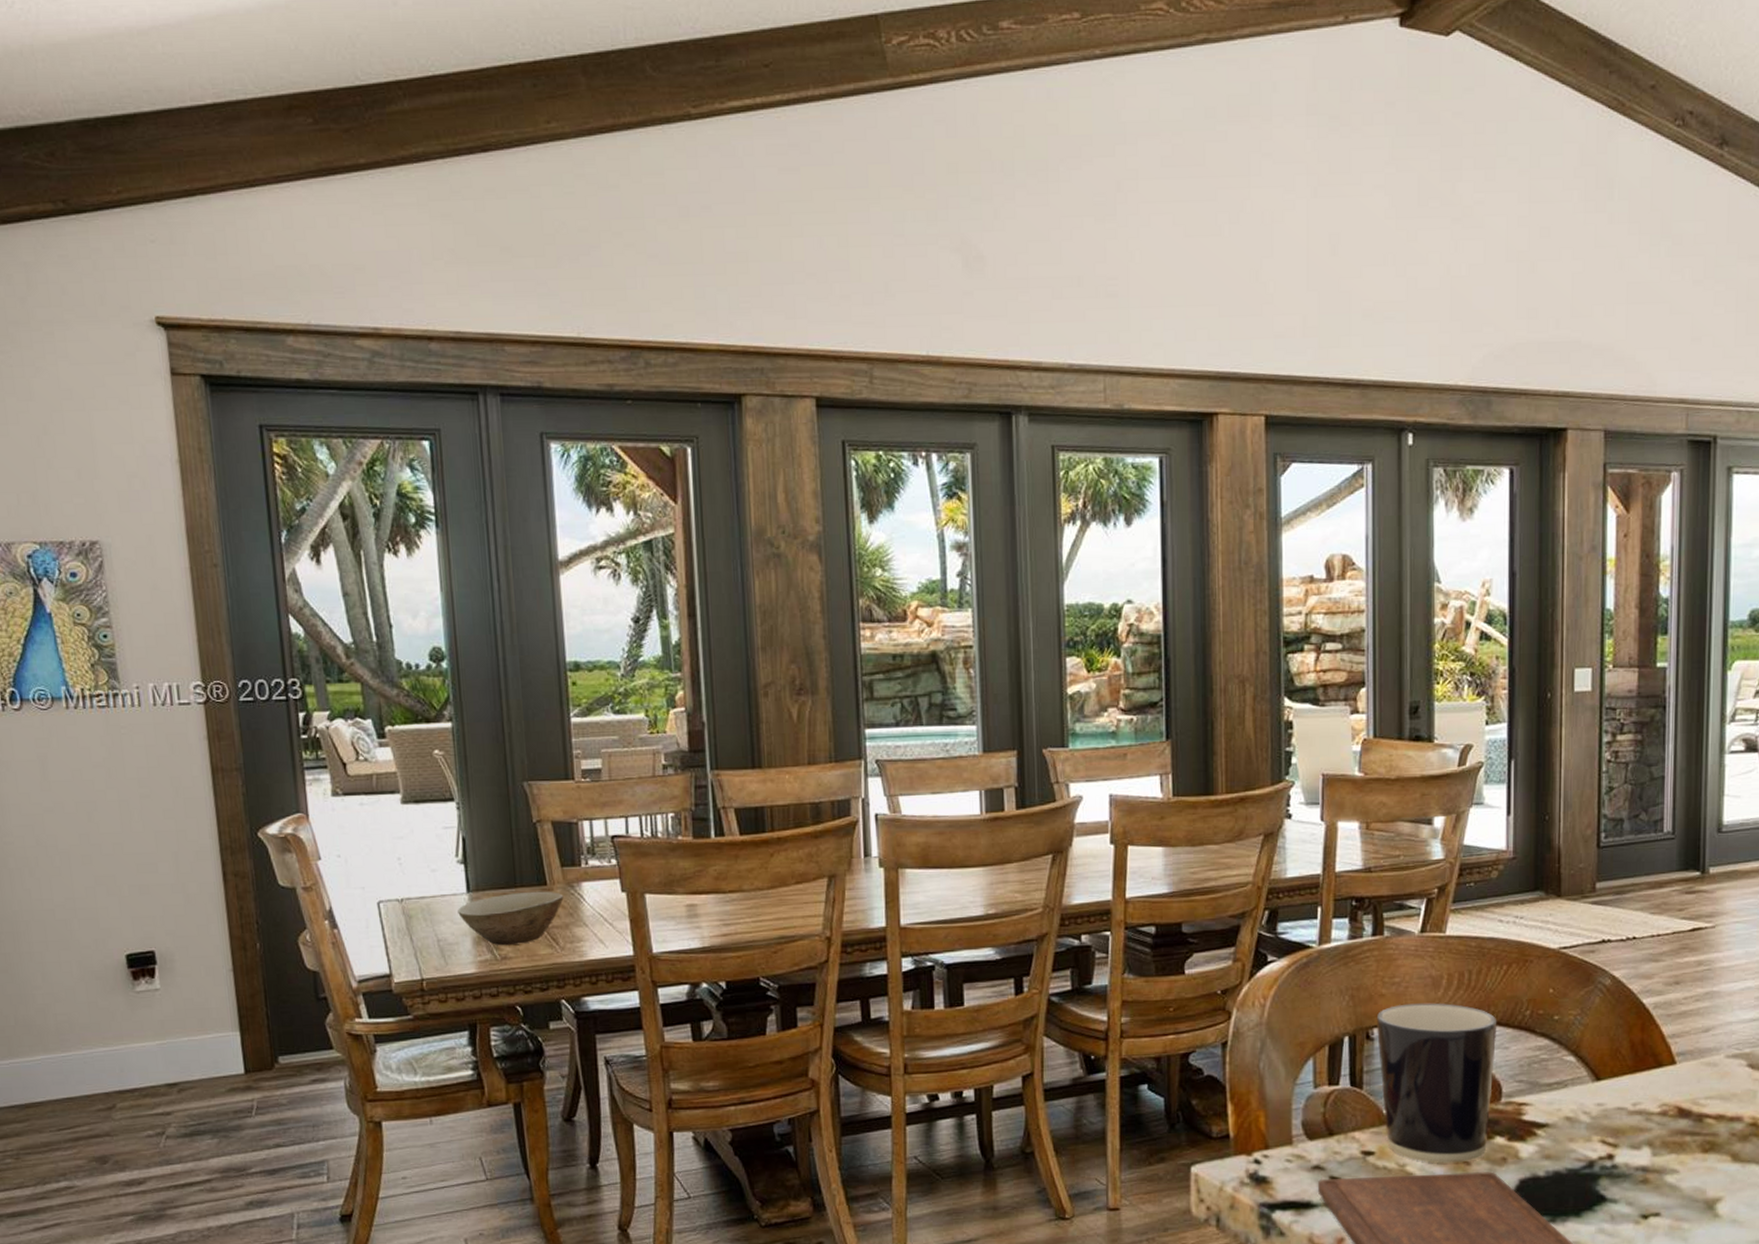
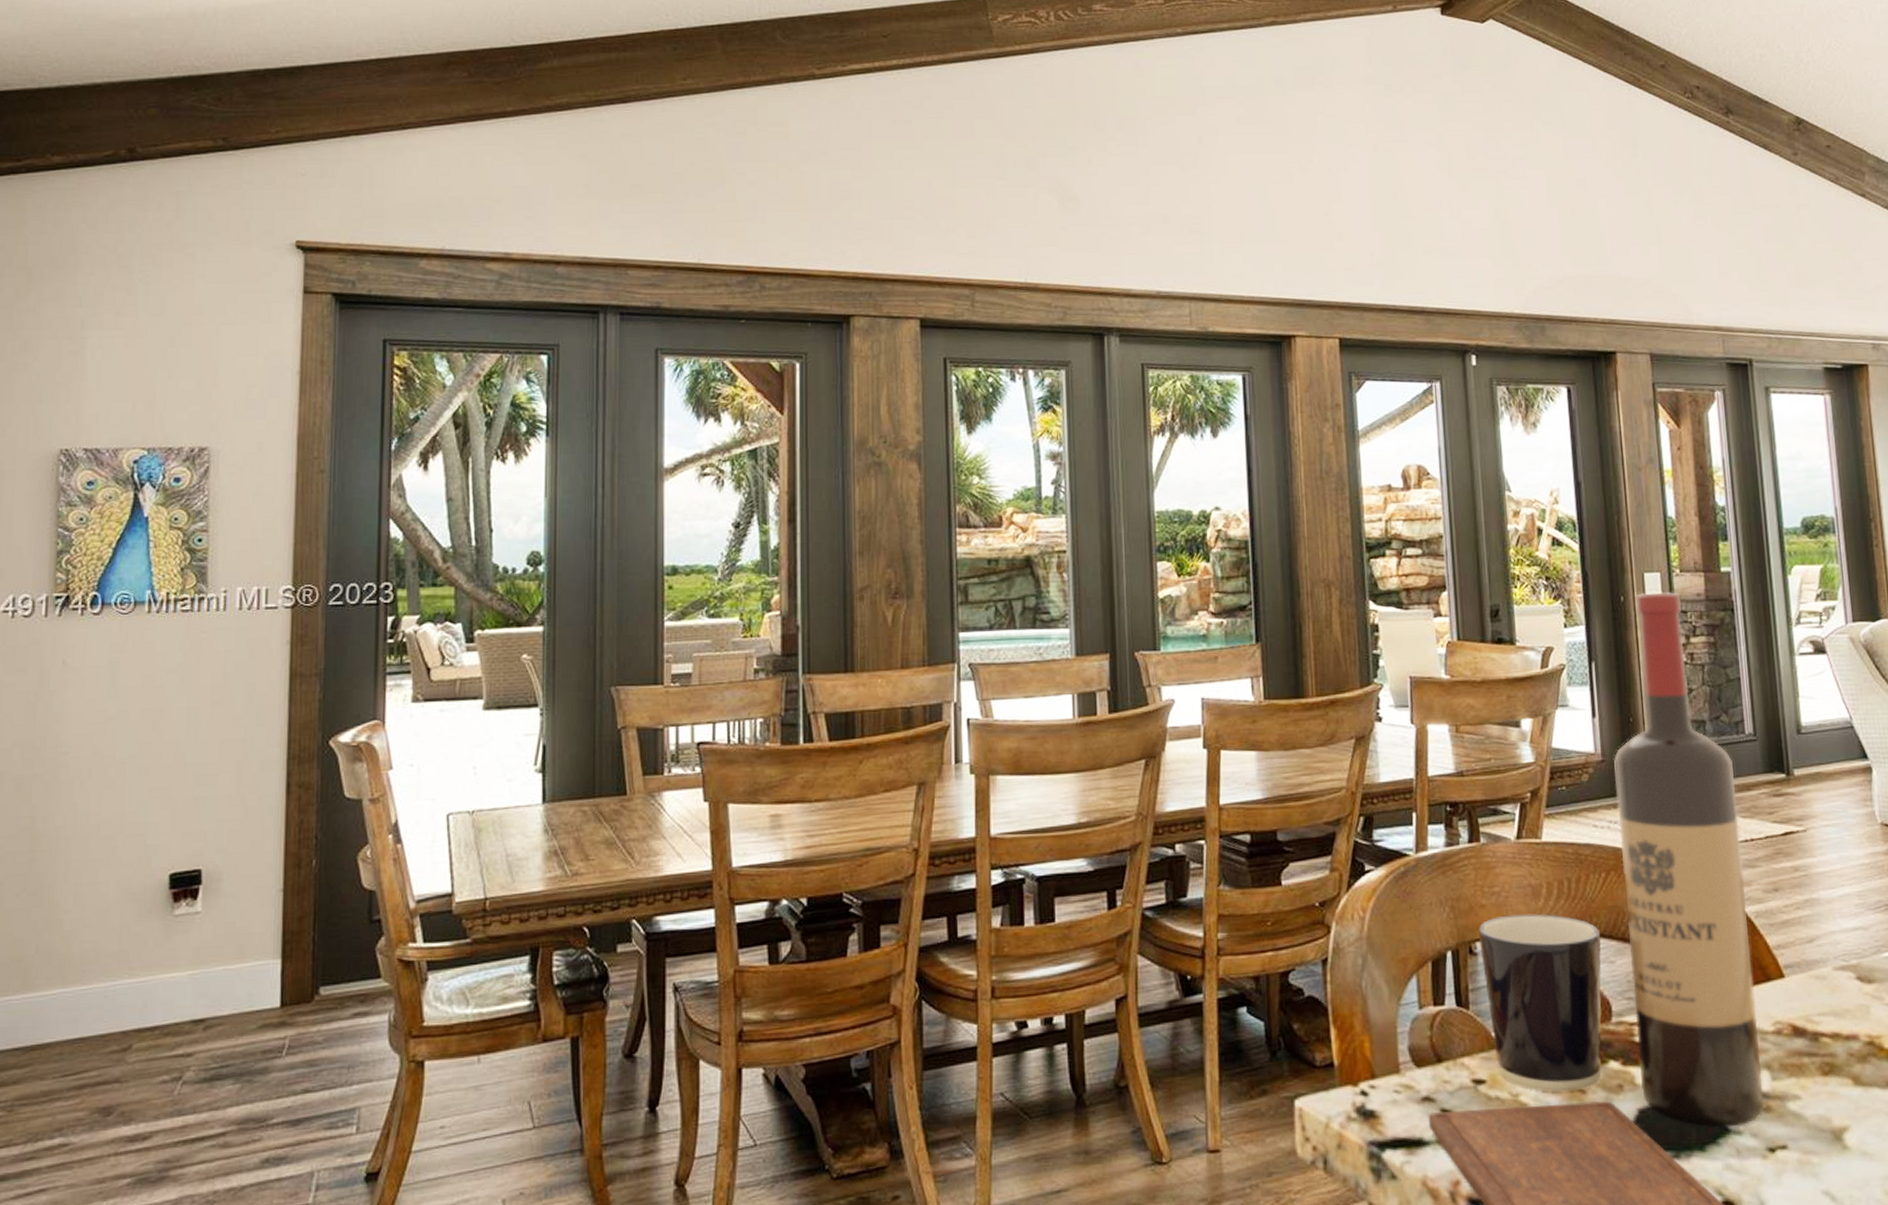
bowl: present [458,891,564,946] -> none [531,801,643,861]
wine bottle: none [1524,688,1647,1197] -> present [1614,592,1764,1128]

